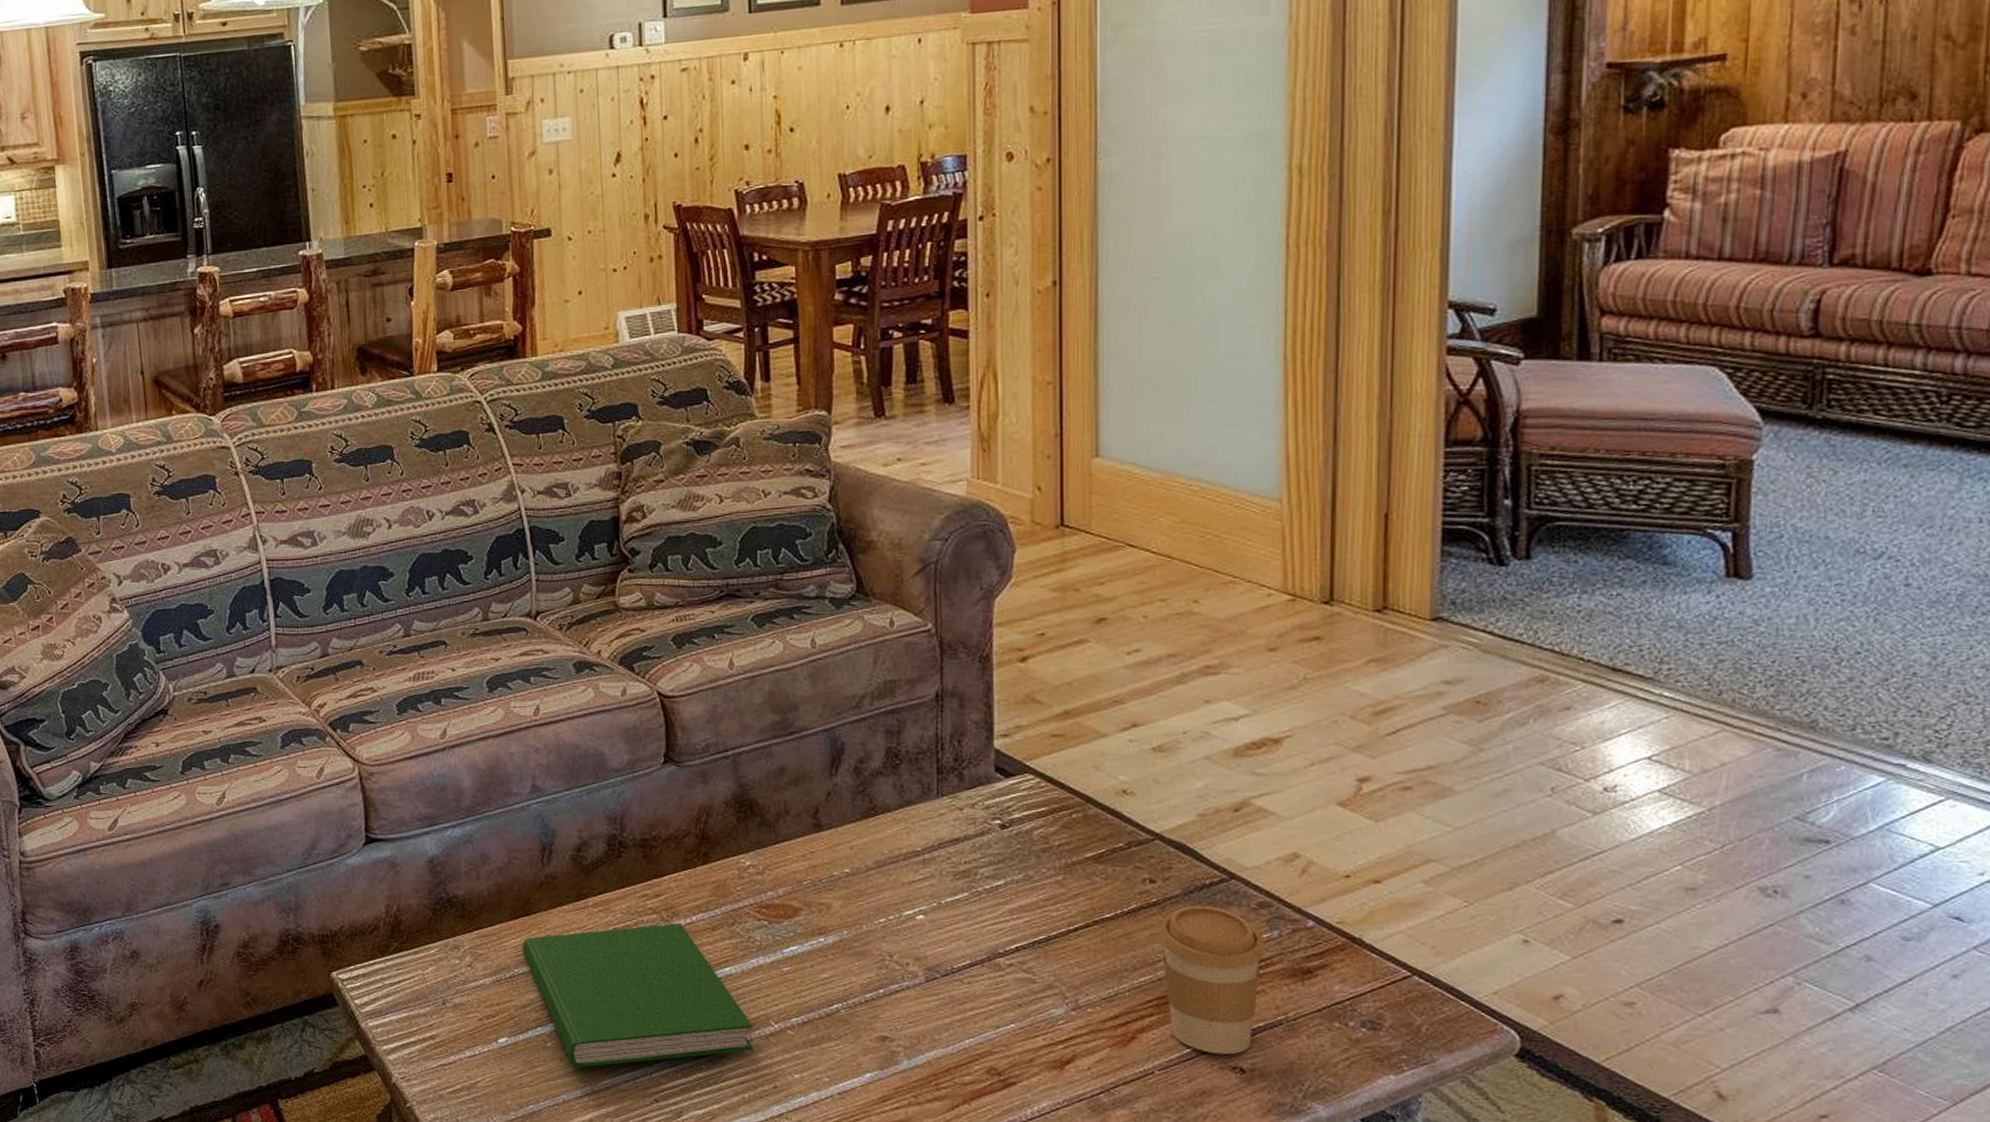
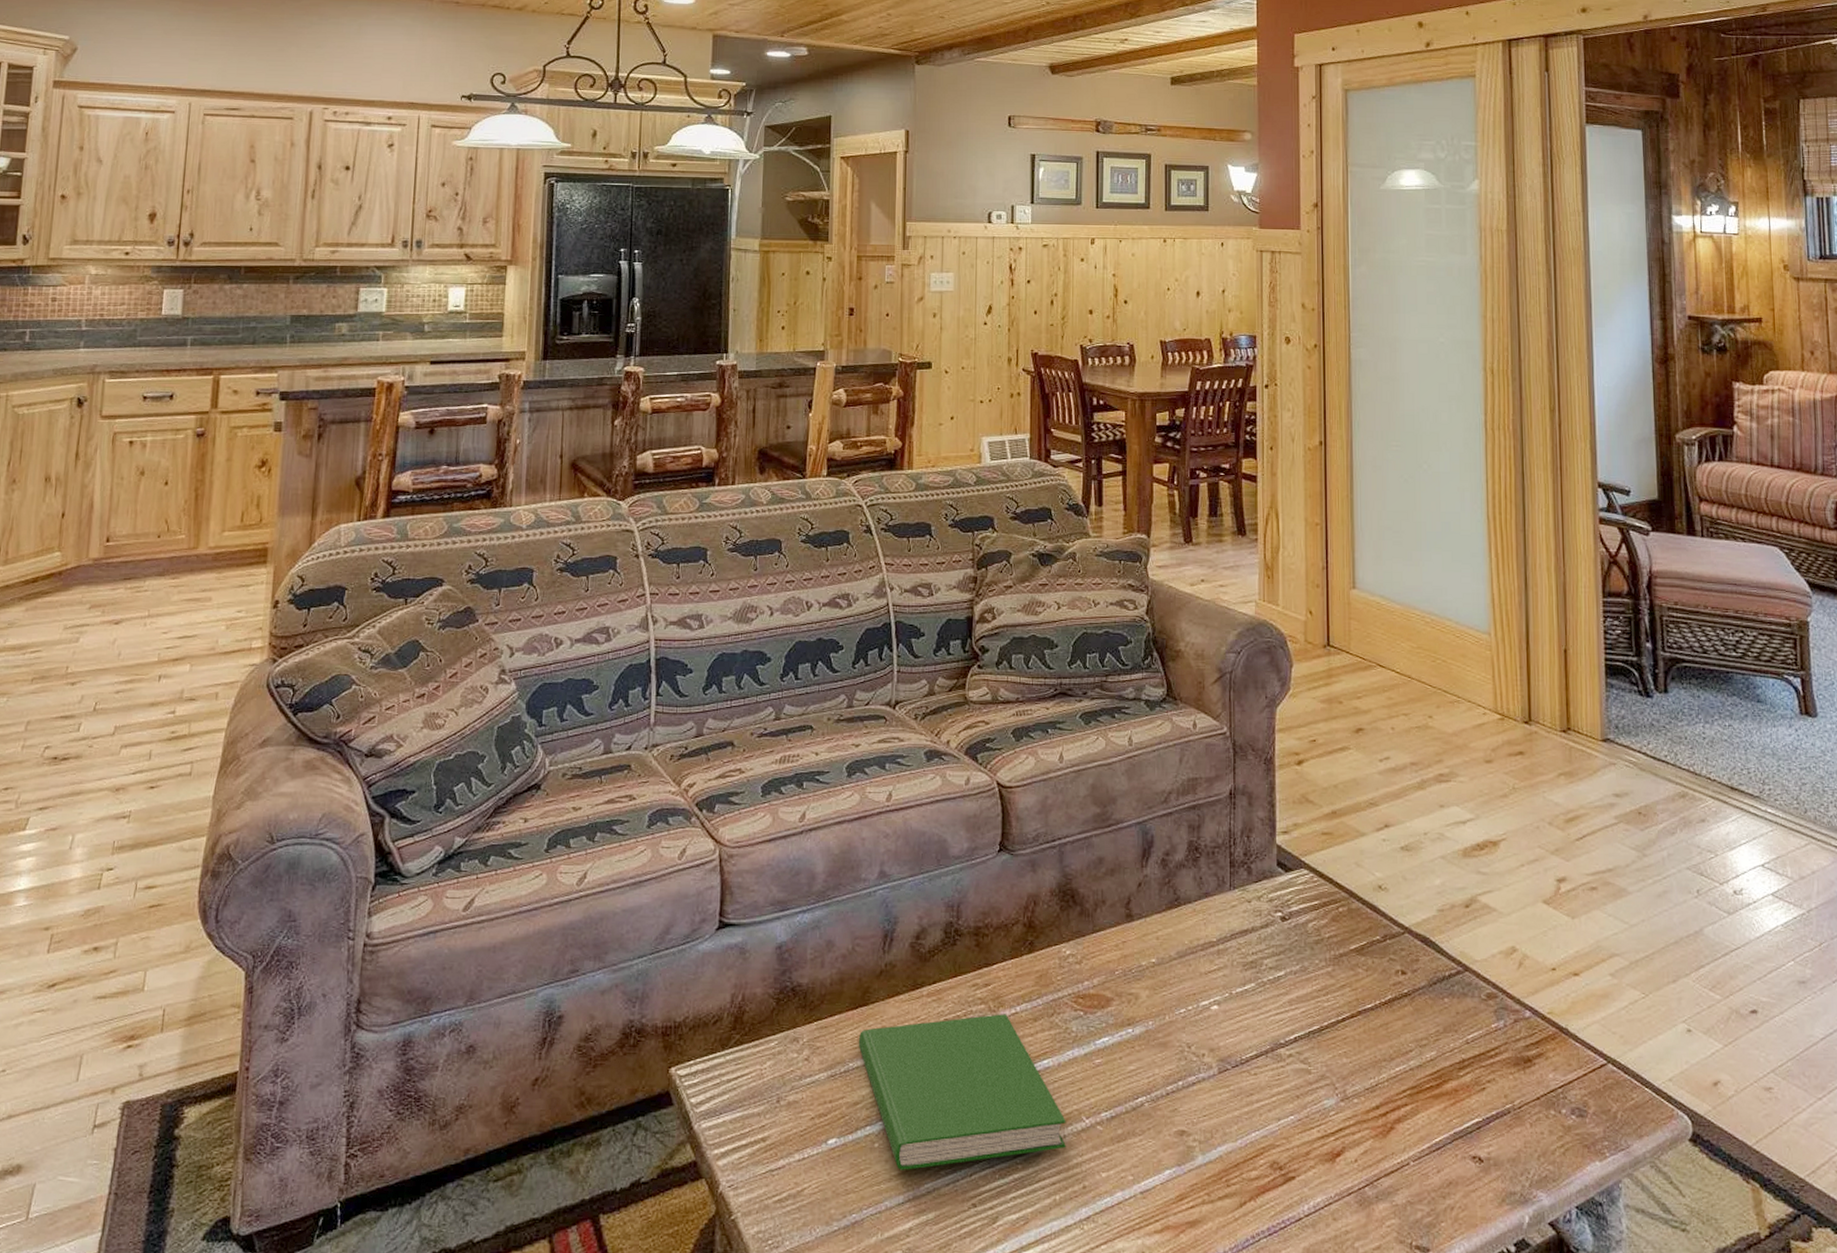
coffee cup: present [1158,905,1265,1055] -> none [1409,996,1494,1144]

